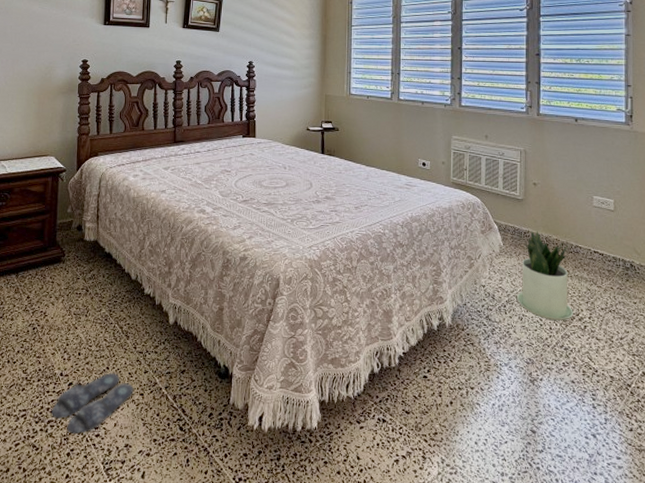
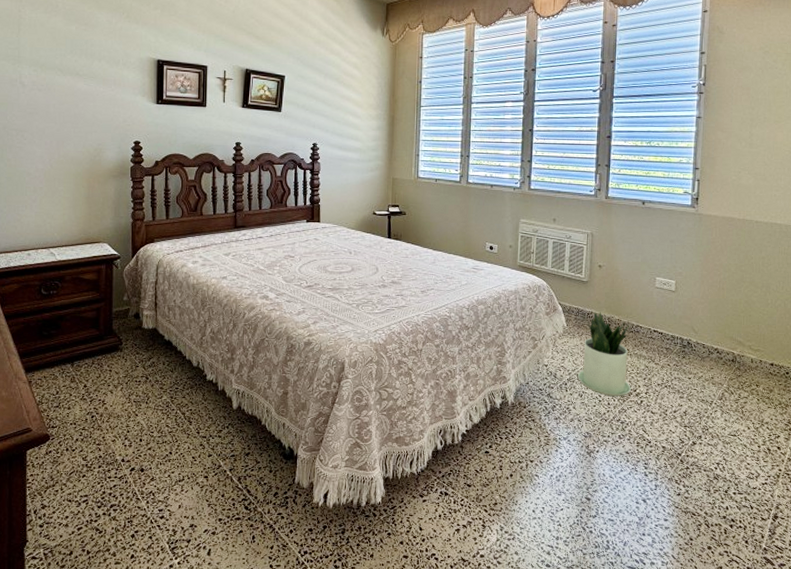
slippers: present [51,373,134,435] -> none [113,458,198,517]

